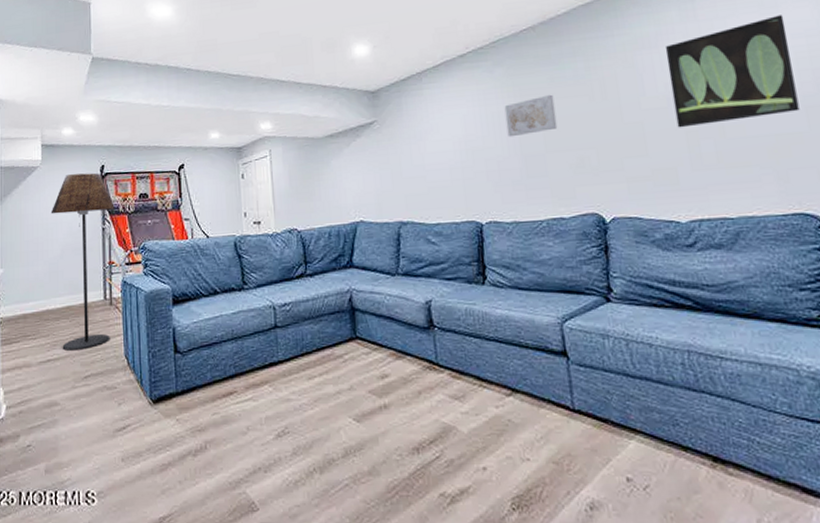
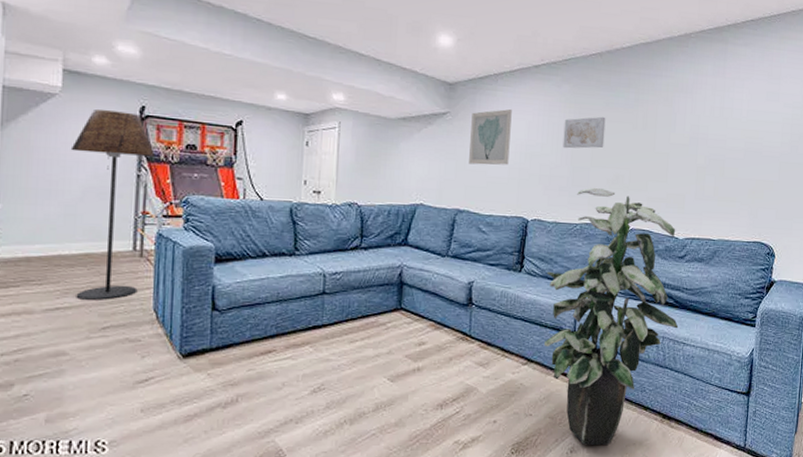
wall art: none [400,106,449,171] -> present [469,109,512,165]
indoor plant: none [516,175,708,499] -> present [543,188,679,445]
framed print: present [664,15,800,128] -> none [692,86,783,165]

